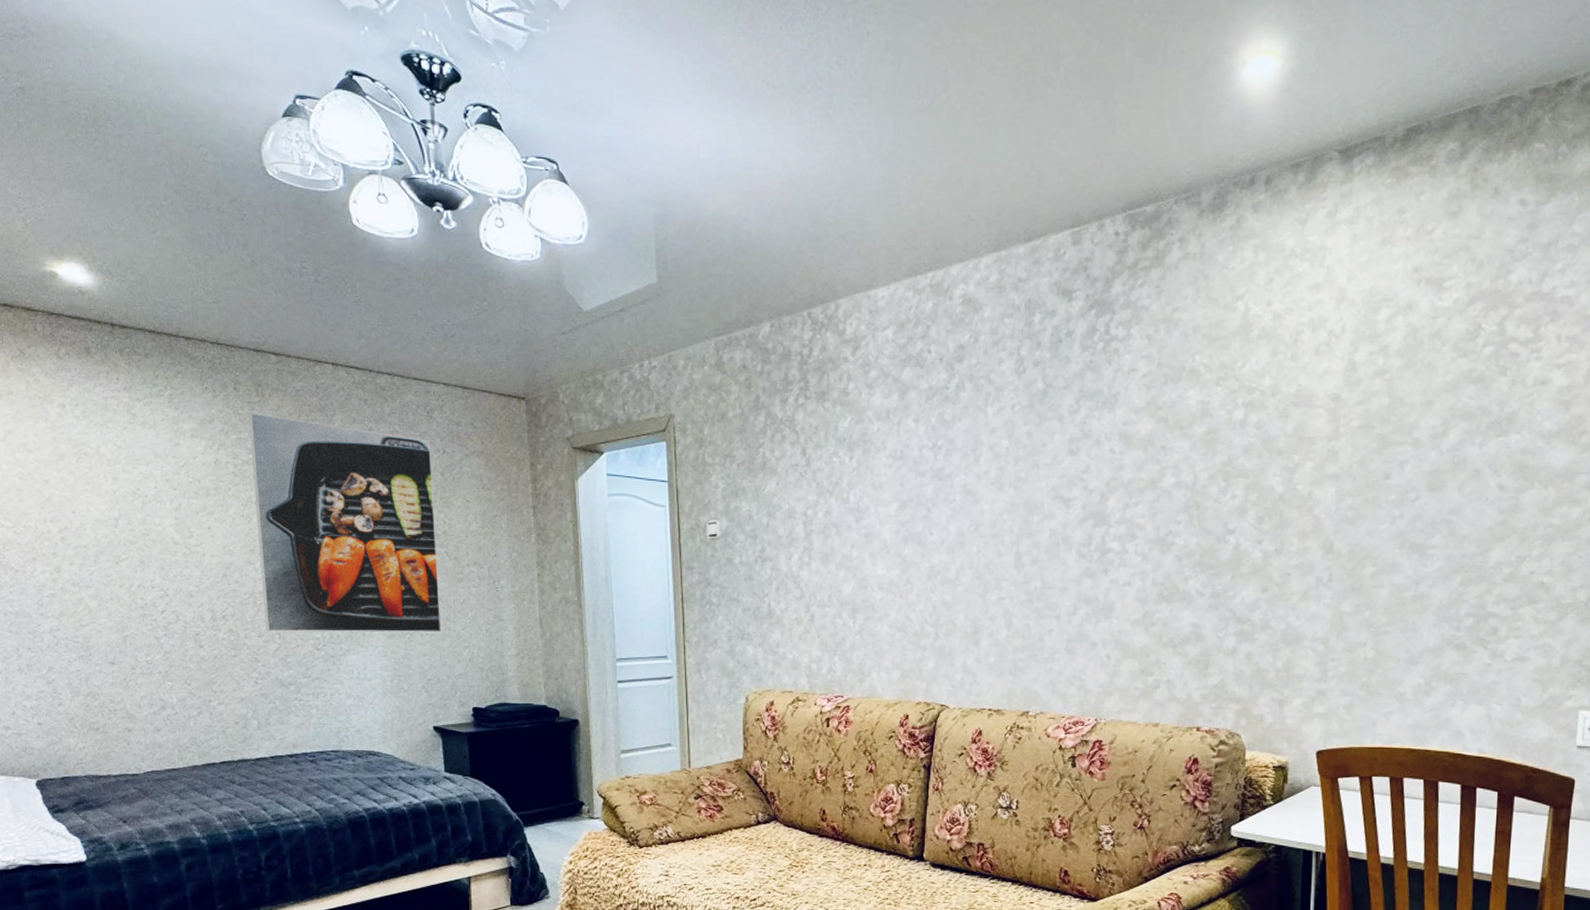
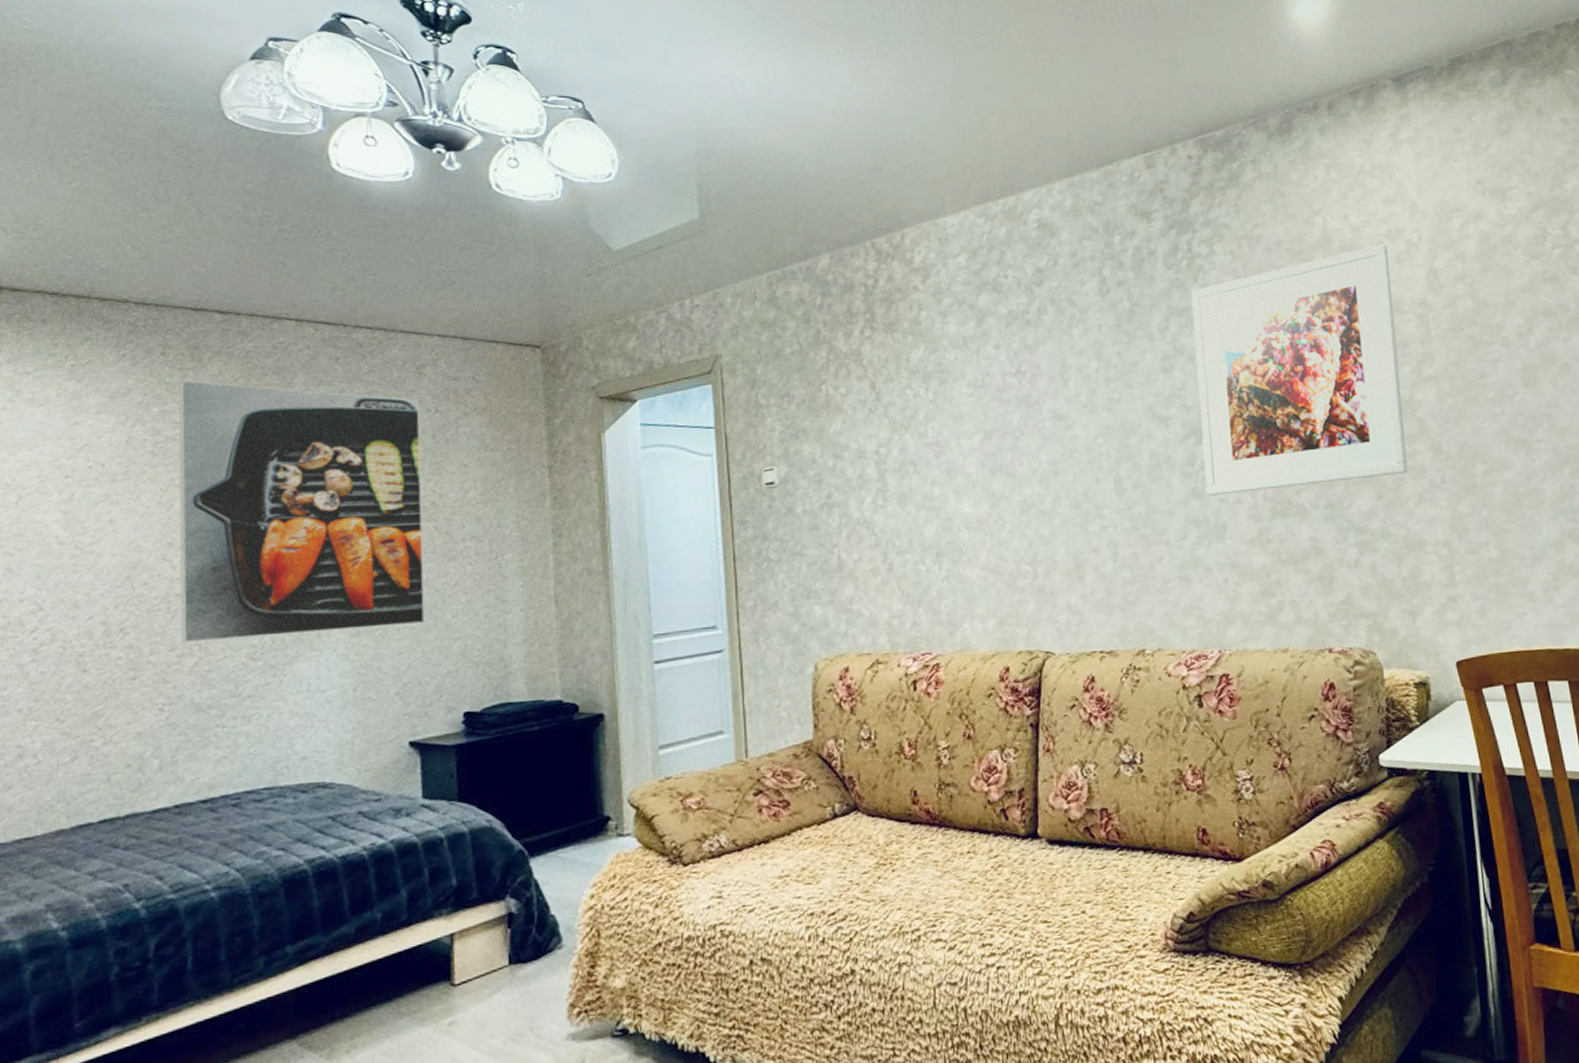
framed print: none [1099,334,1308,577] -> present [1190,244,1408,496]

